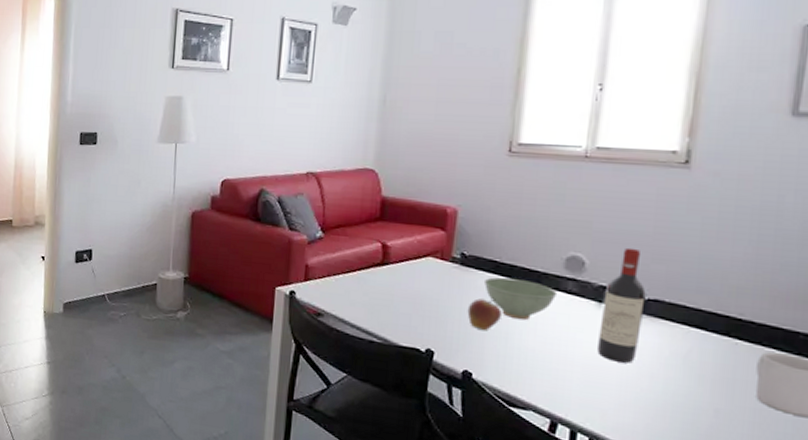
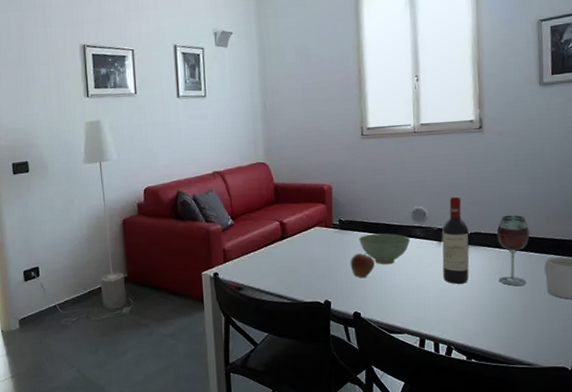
wineglass: none [681,283,743,382] -> present [496,214,530,286]

